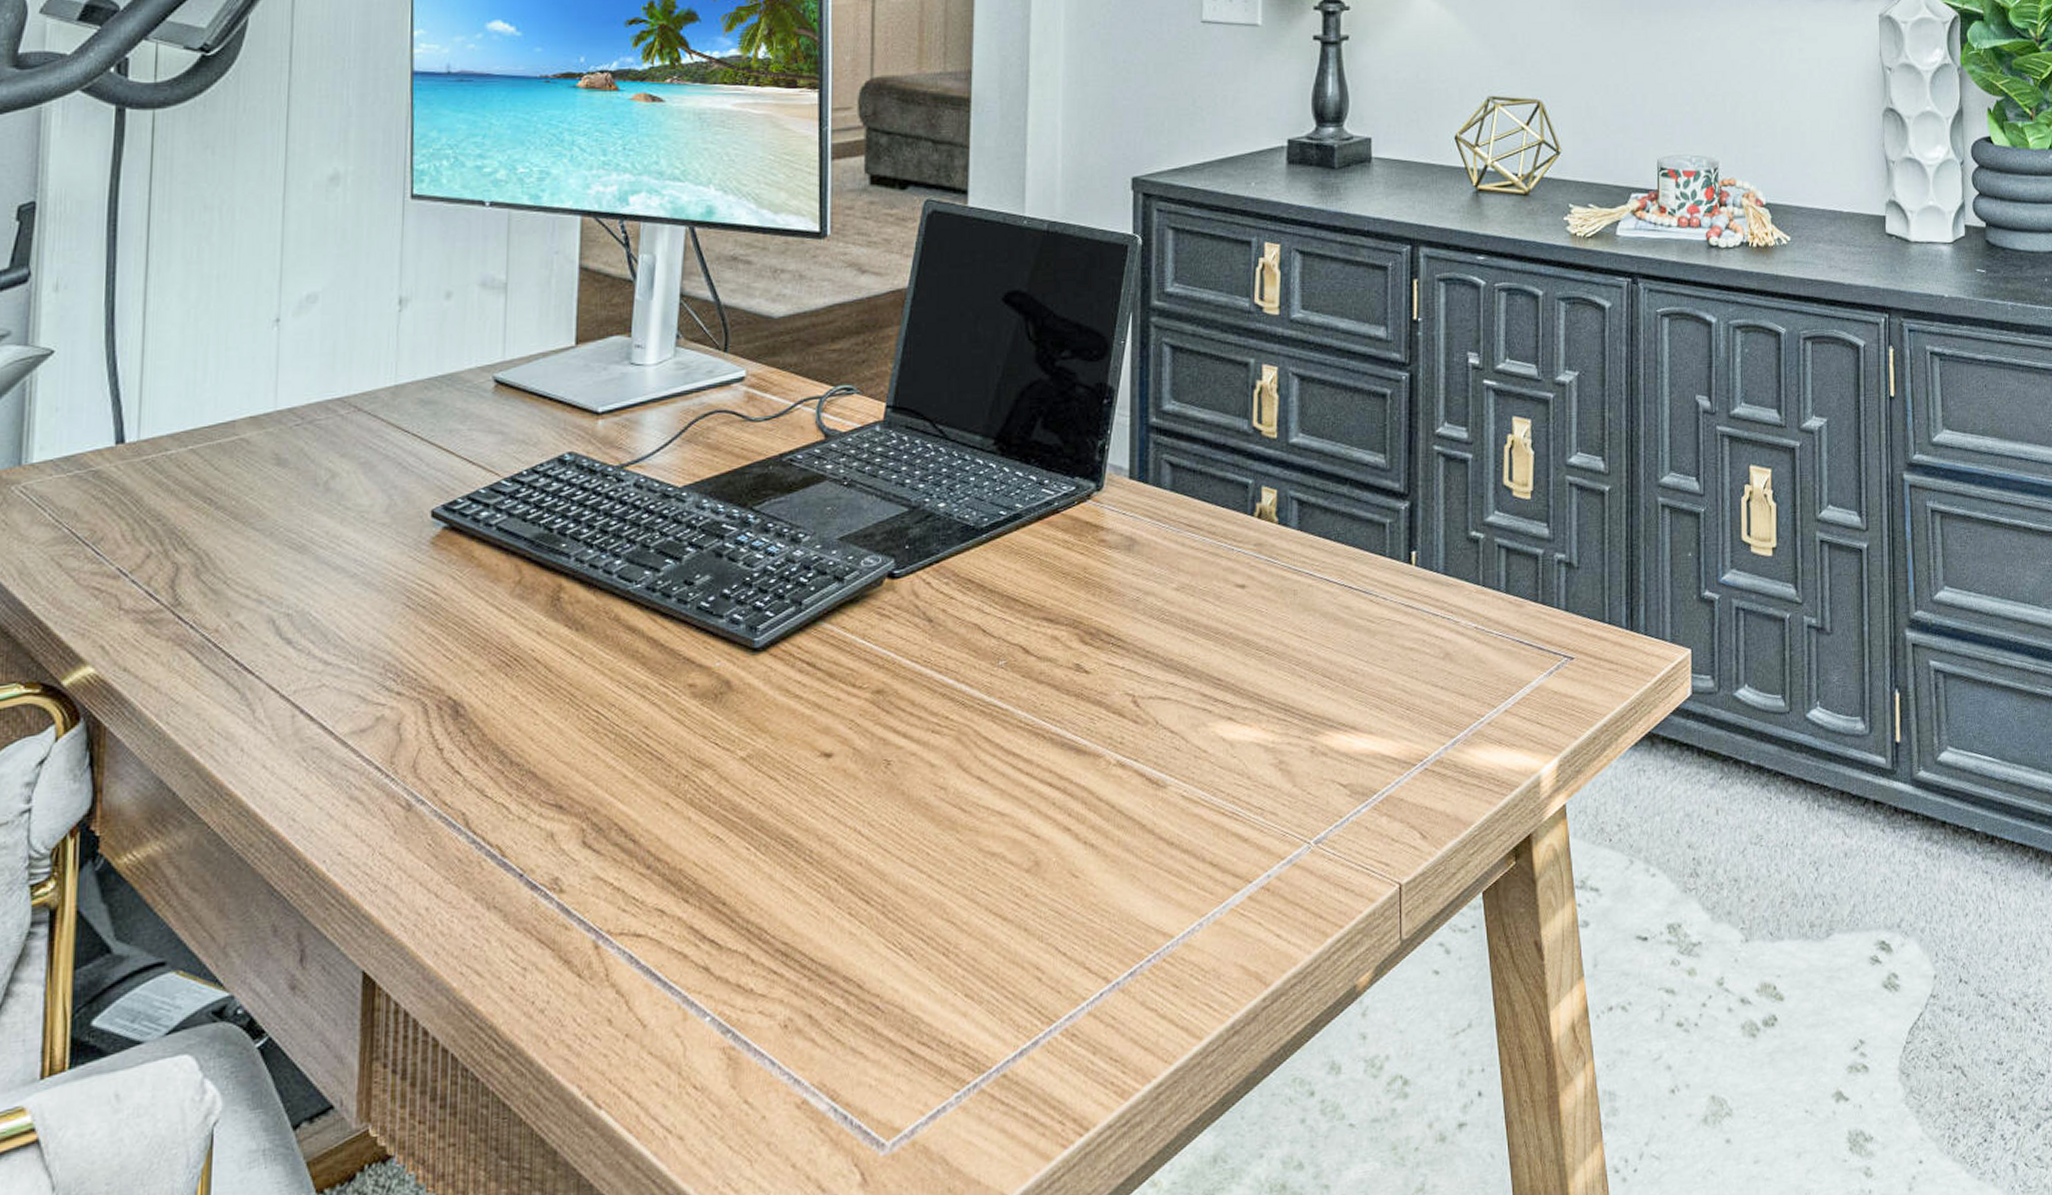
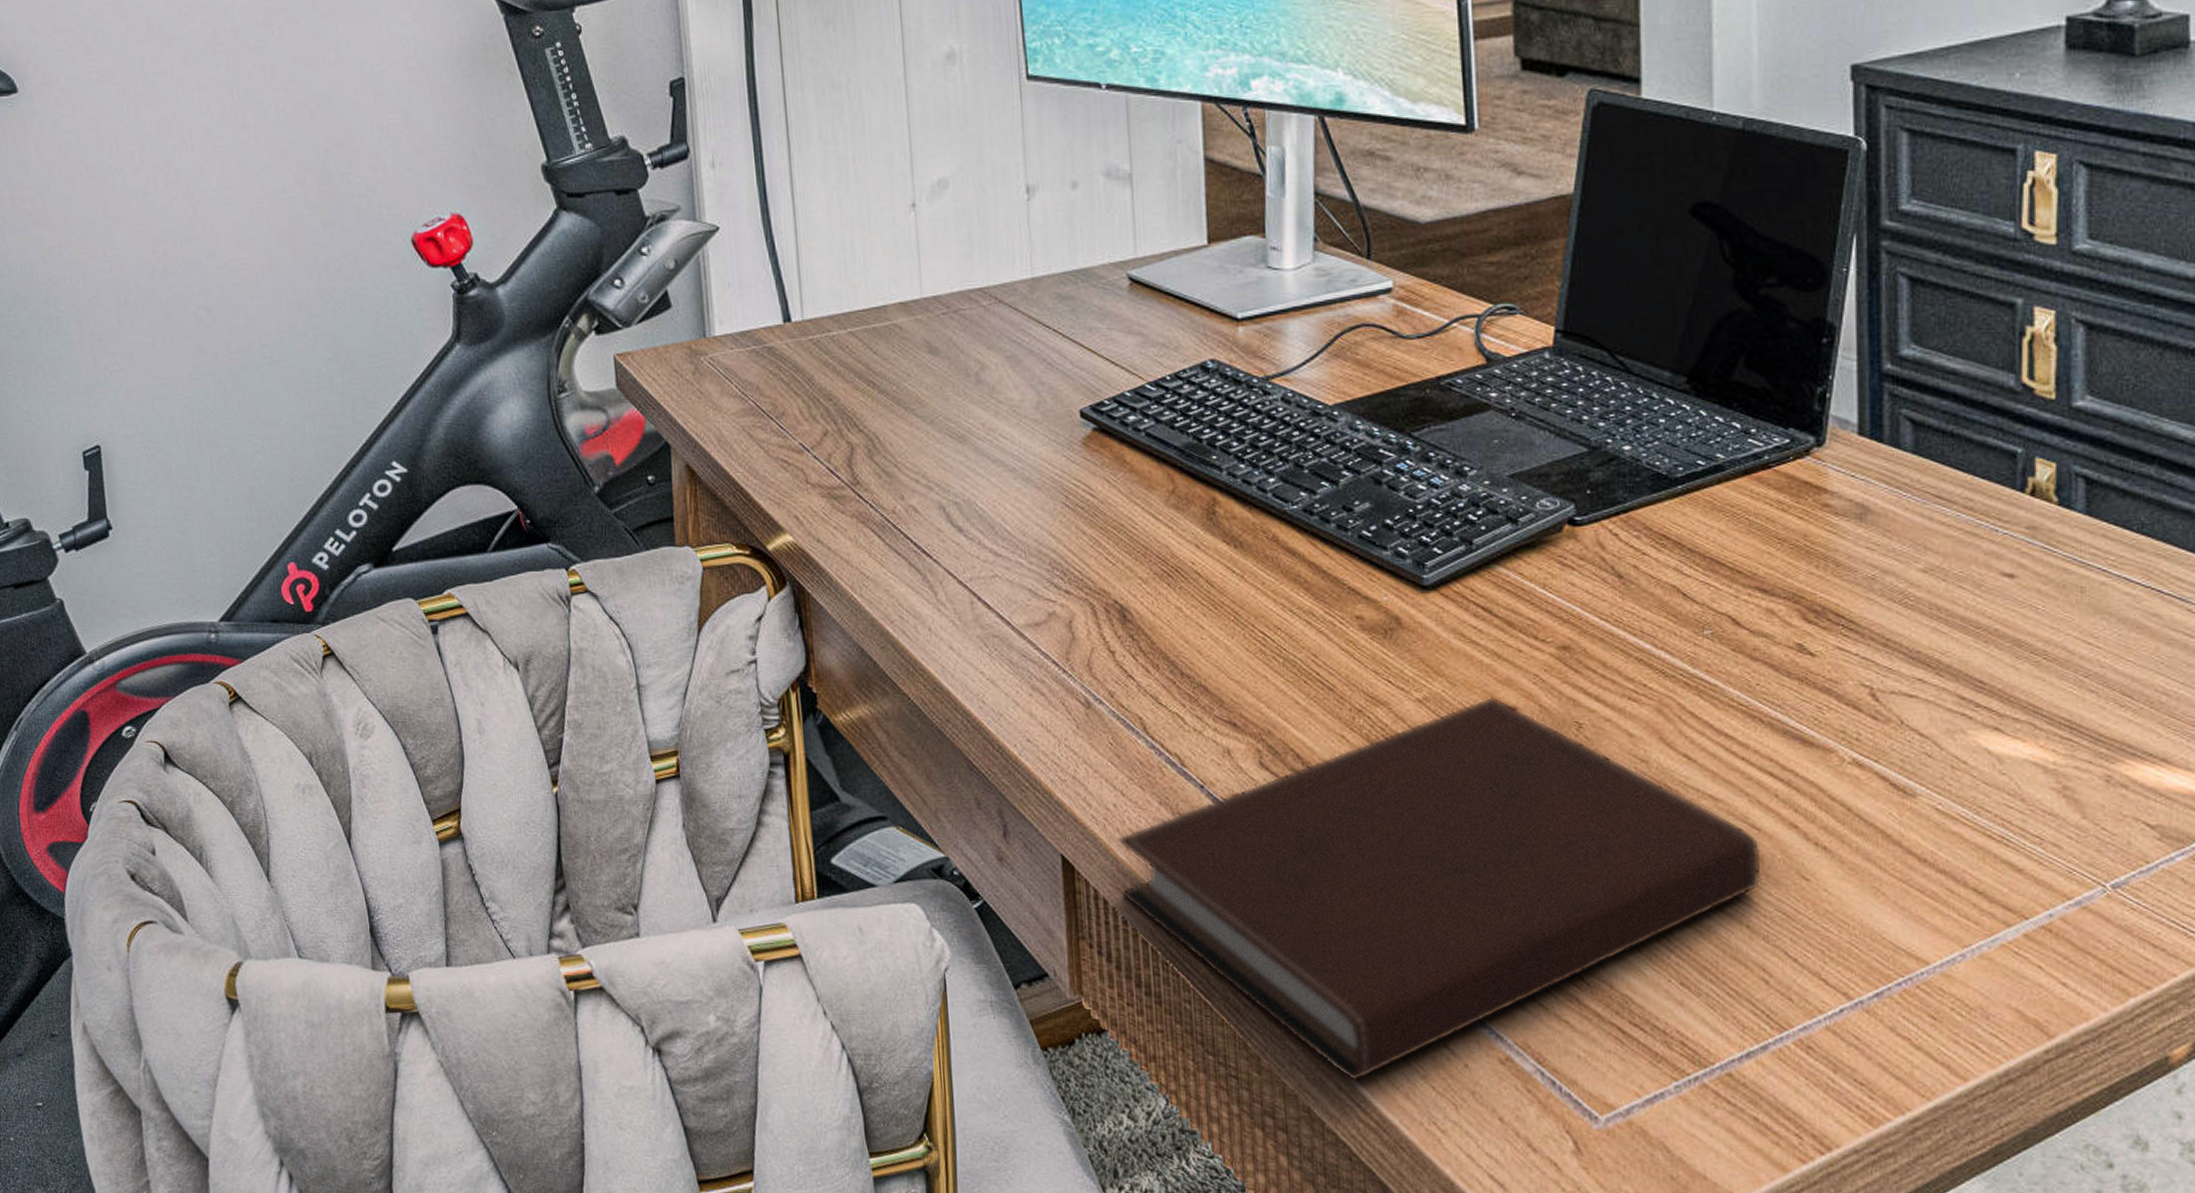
notebook: none [424,745,1039,1158] -> present [1117,696,1762,1082]

